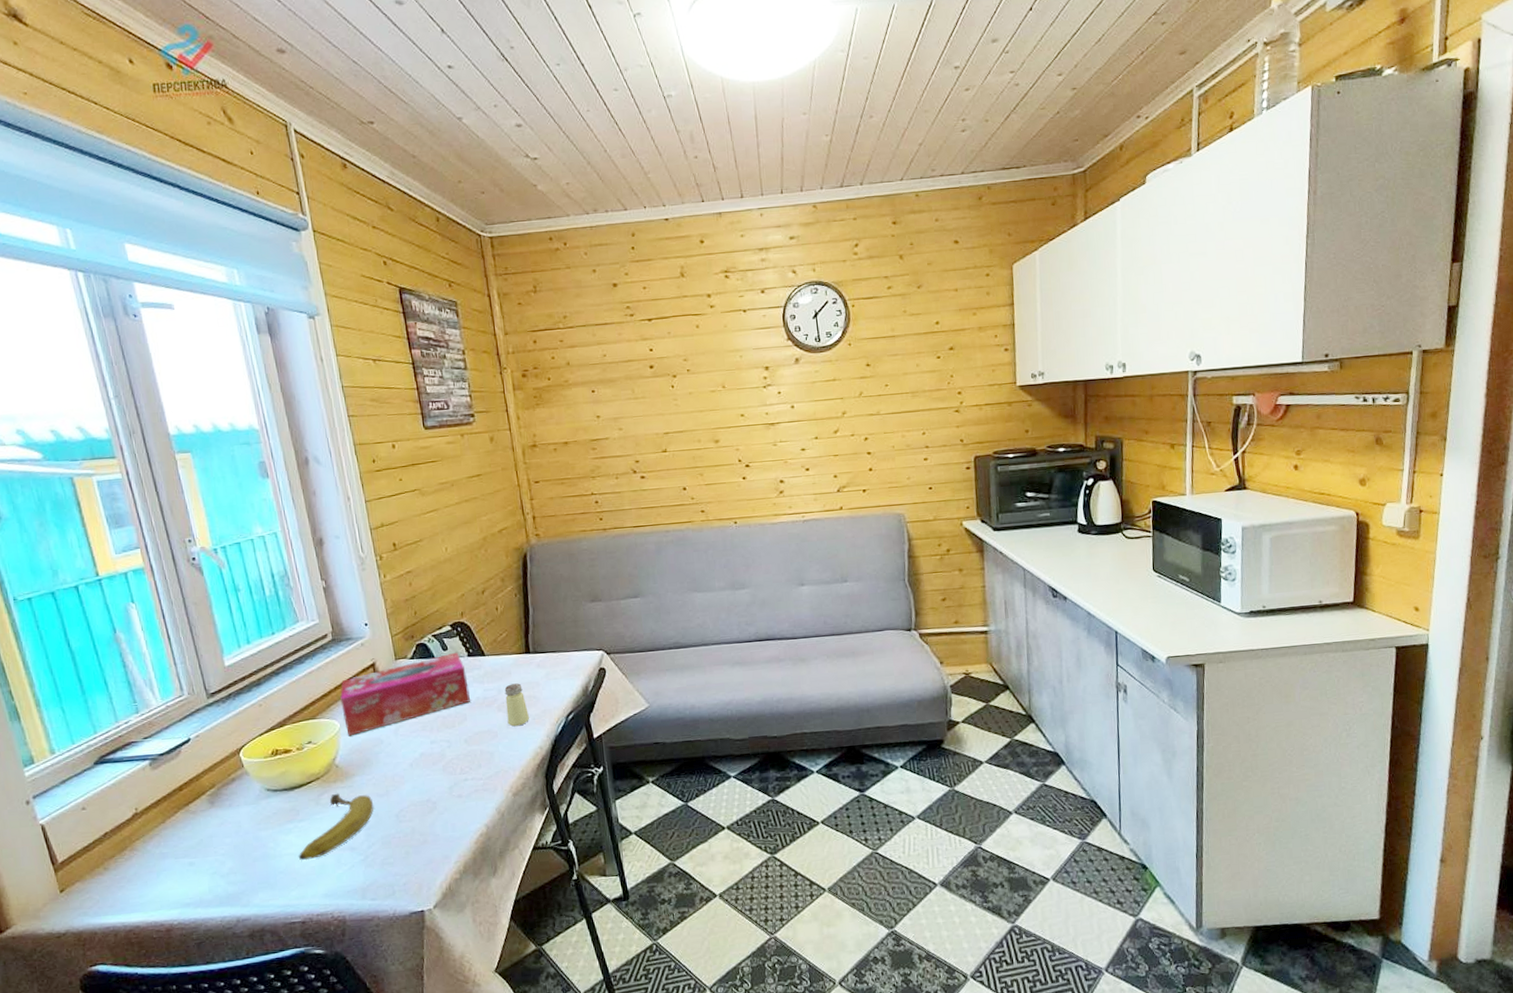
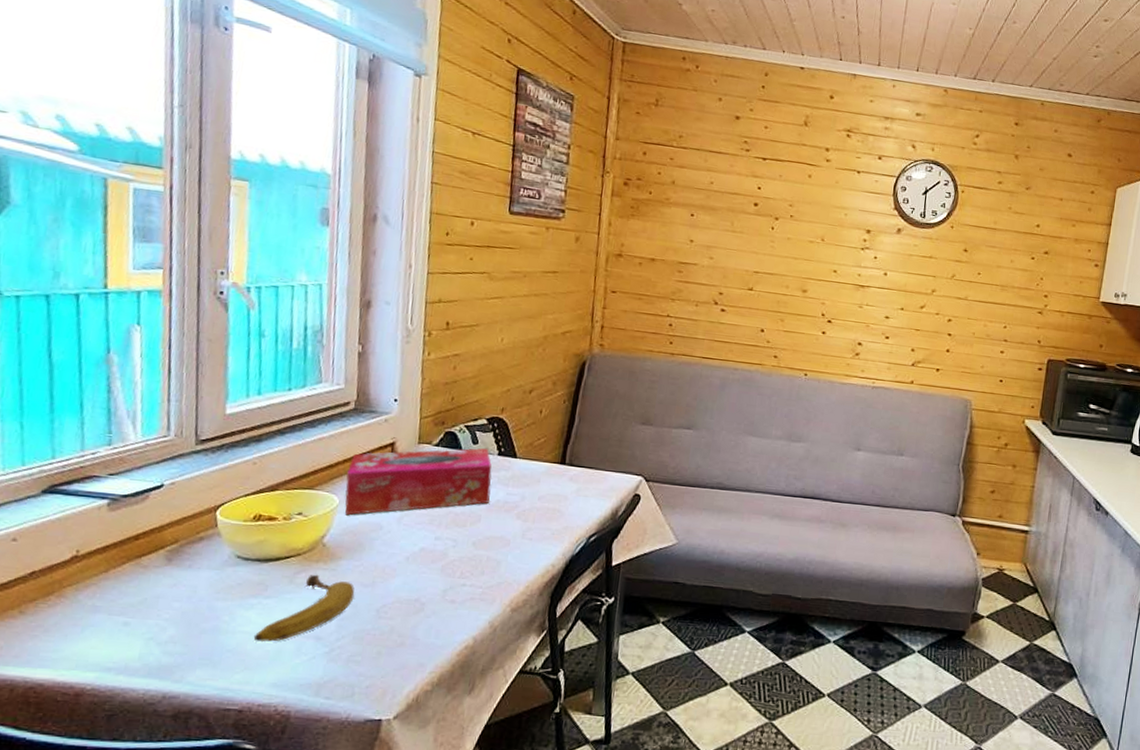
saltshaker: present [504,683,529,727] -> none [524,492,549,539]

